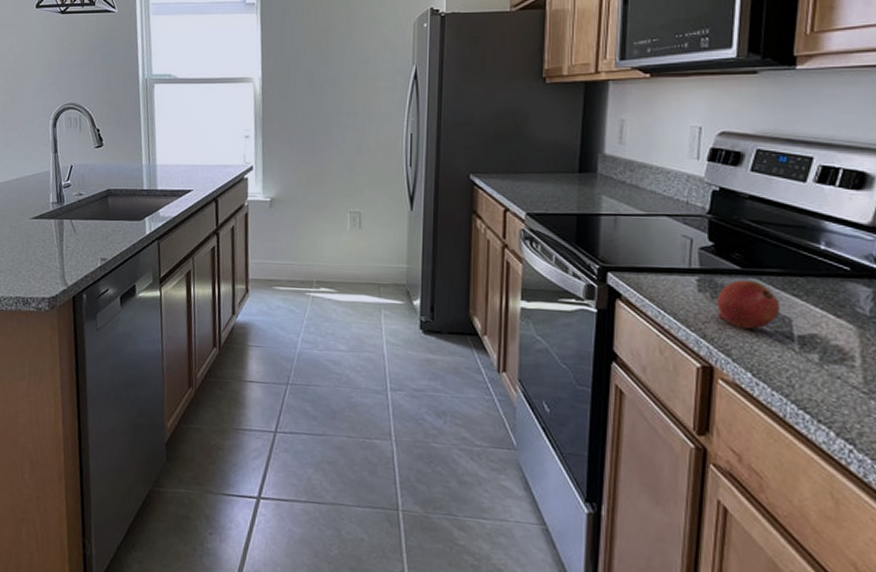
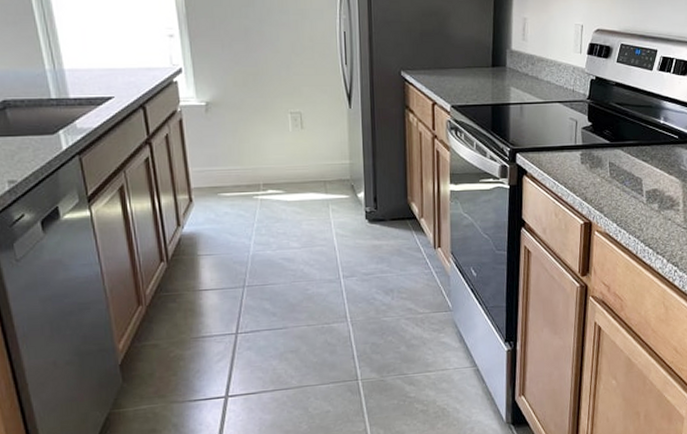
fruit: present [717,279,780,329] -> none [594,151,635,190]

